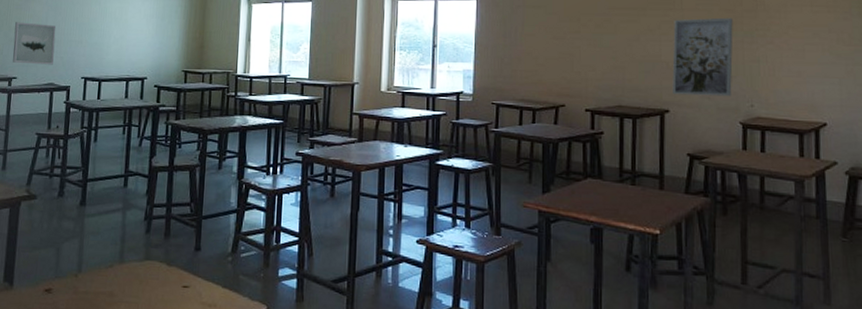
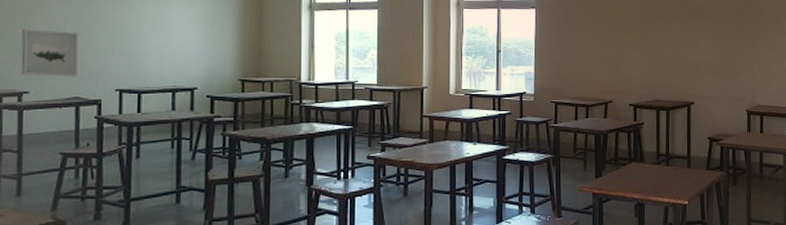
wall art: present [672,17,733,97] -> none [696,25,741,90]

